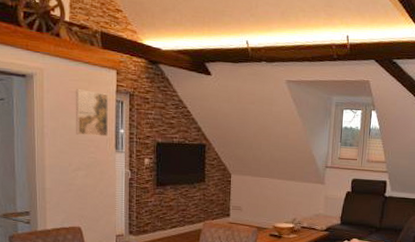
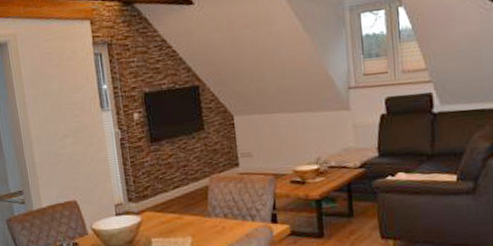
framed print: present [75,89,109,137] -> none [50,48,92,99]

